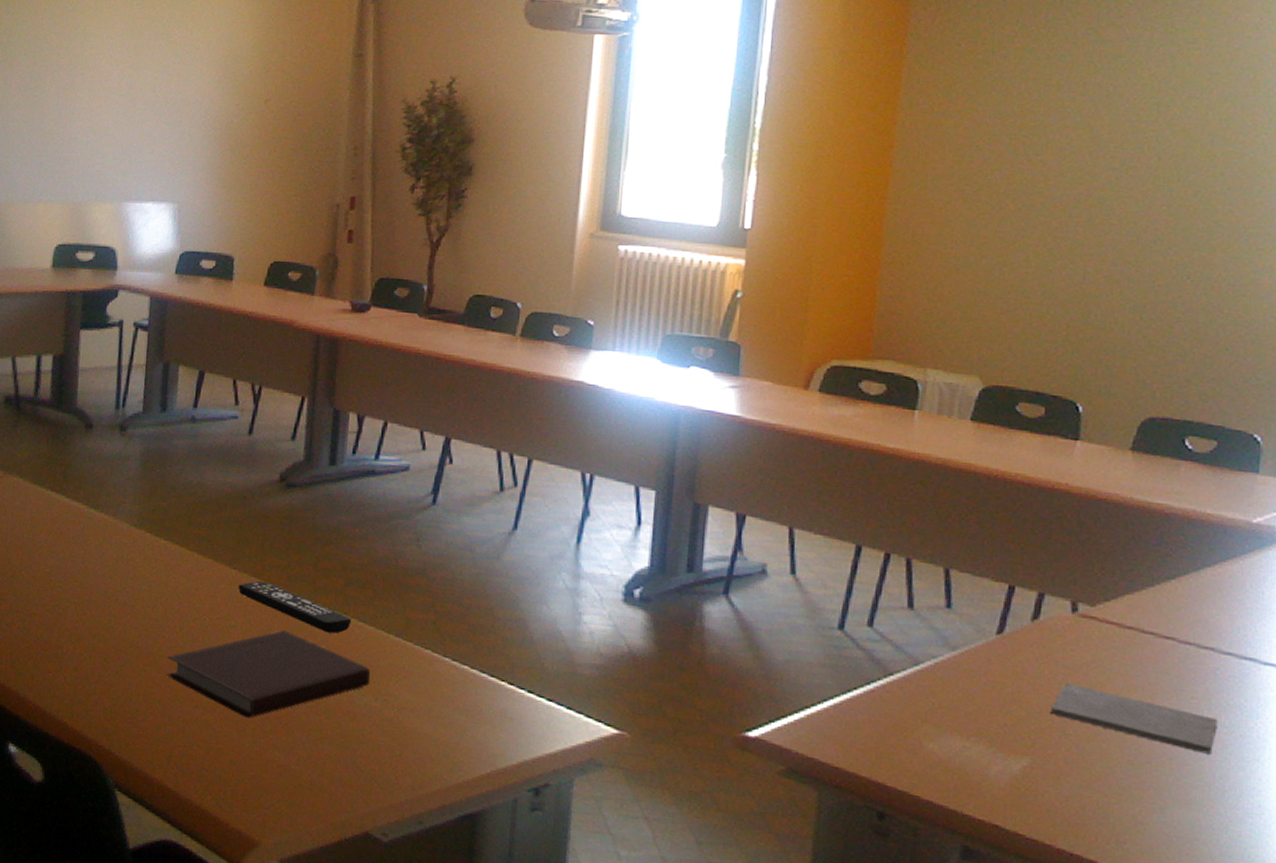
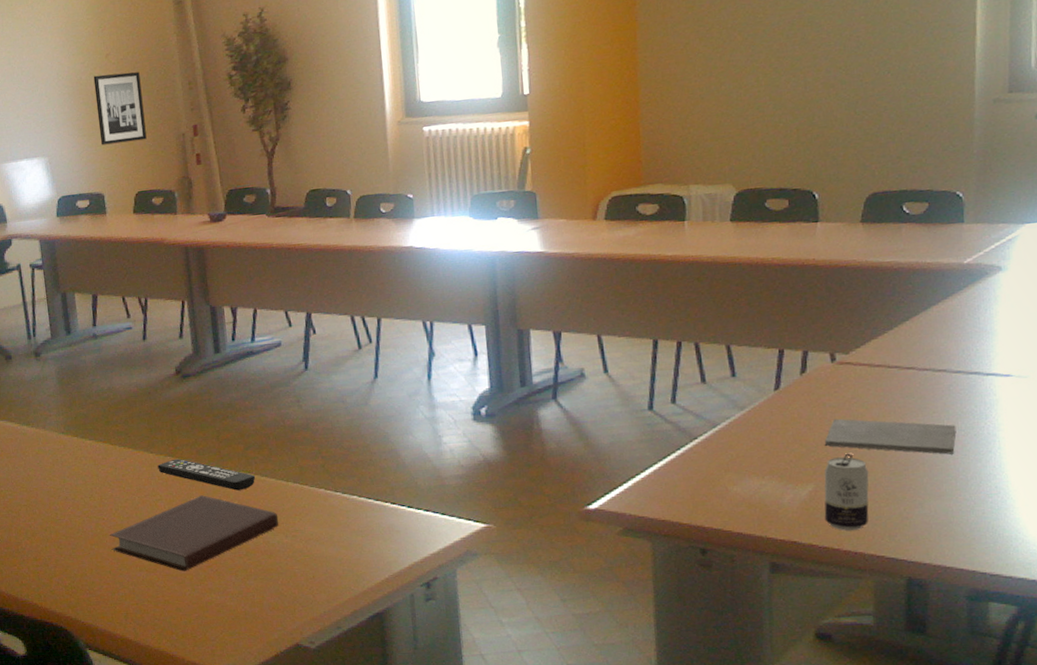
wall art: none [241,121,300,204] -> present [93,72,147,145]
beverage can: none [1038,728,1101,826] -> present [824,453,869,531]

